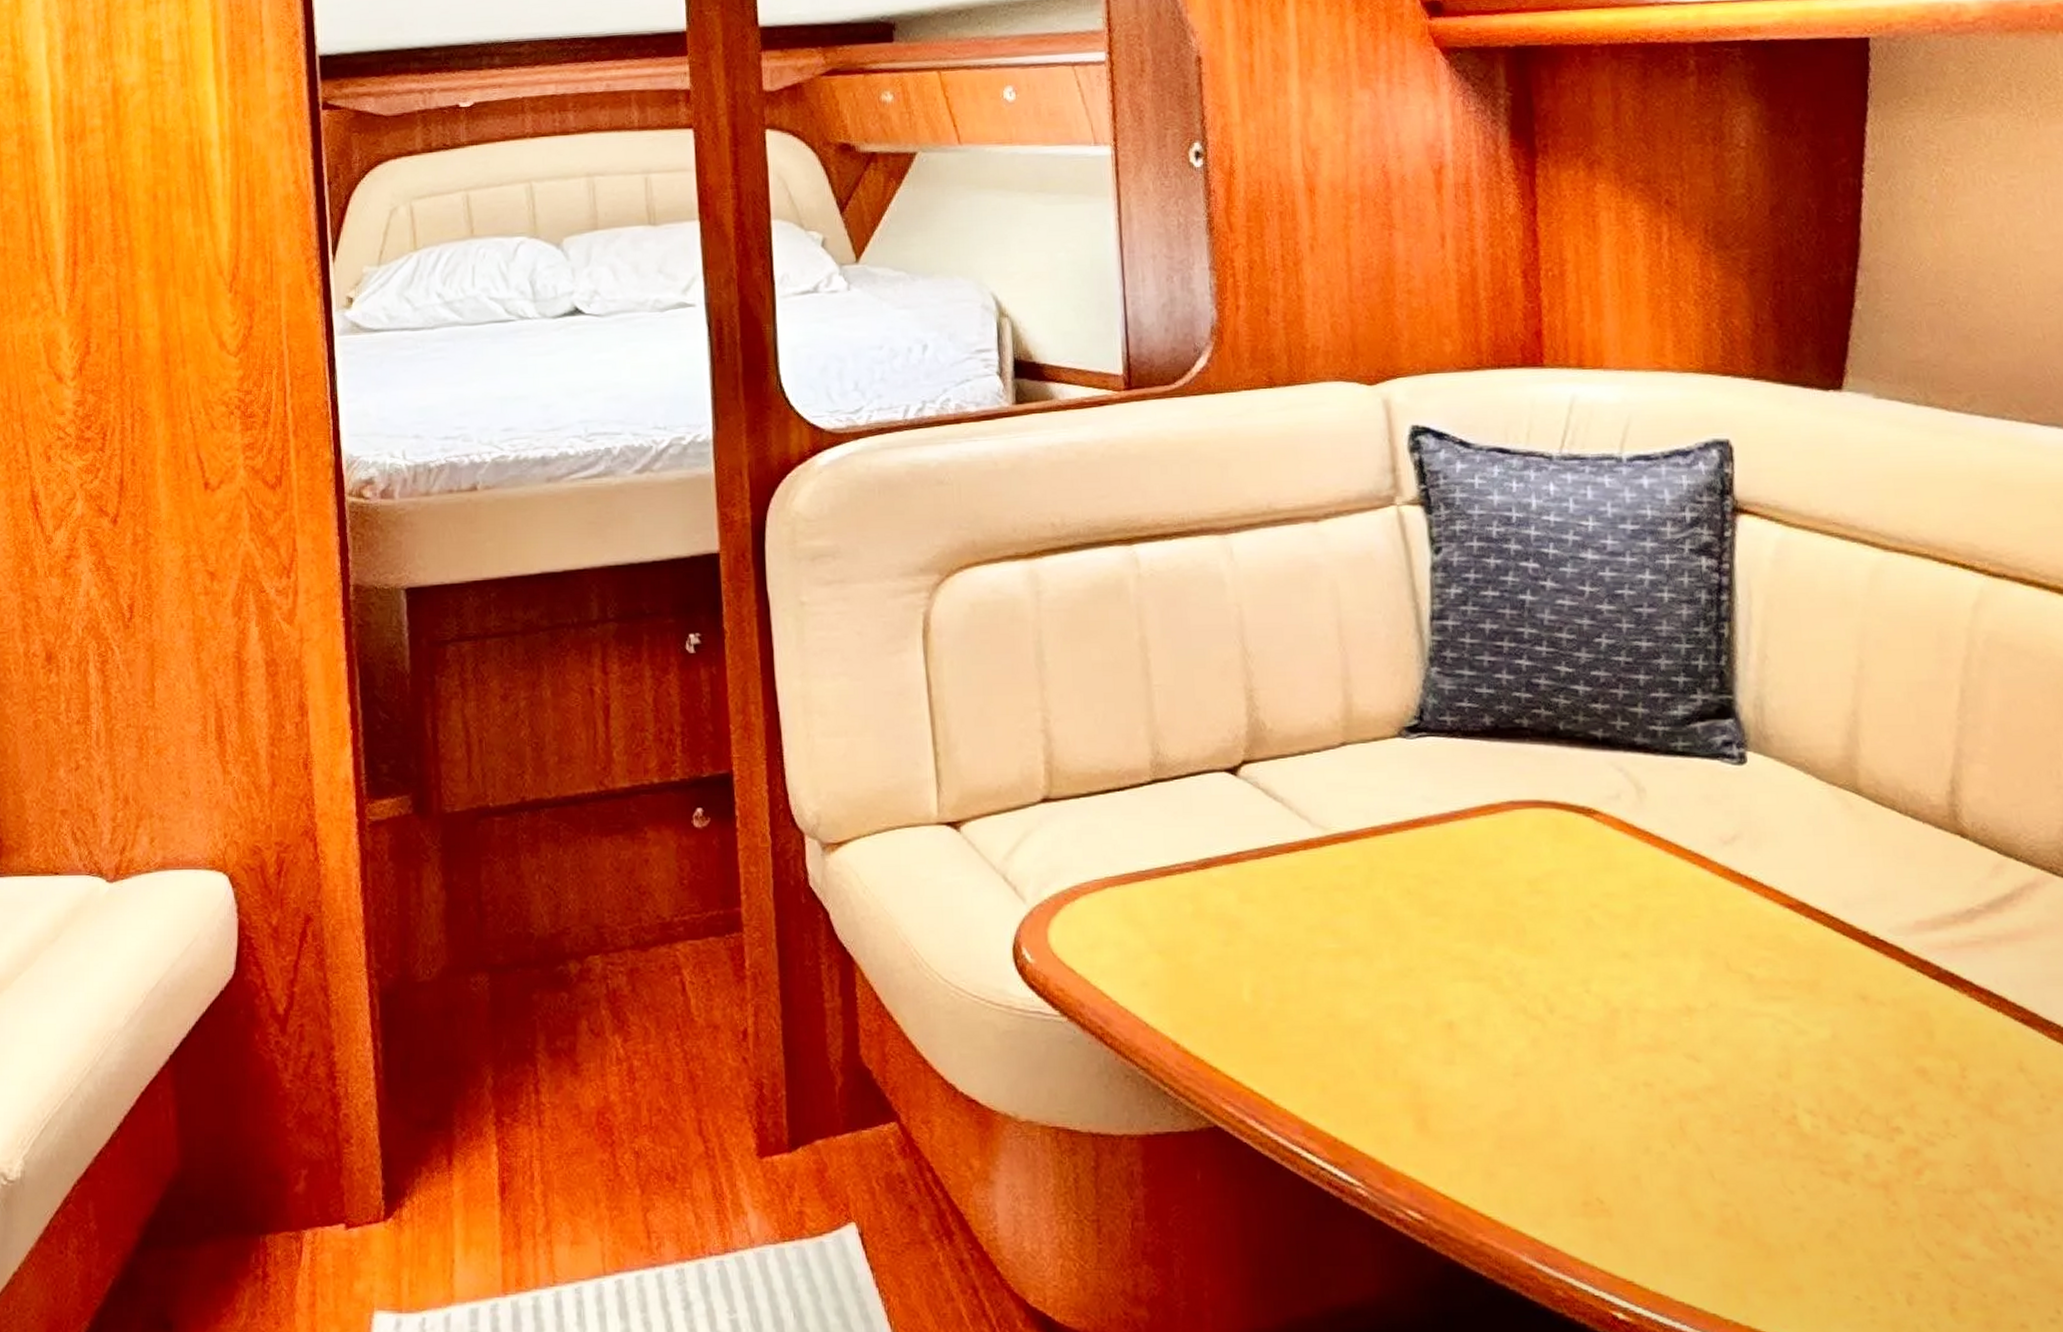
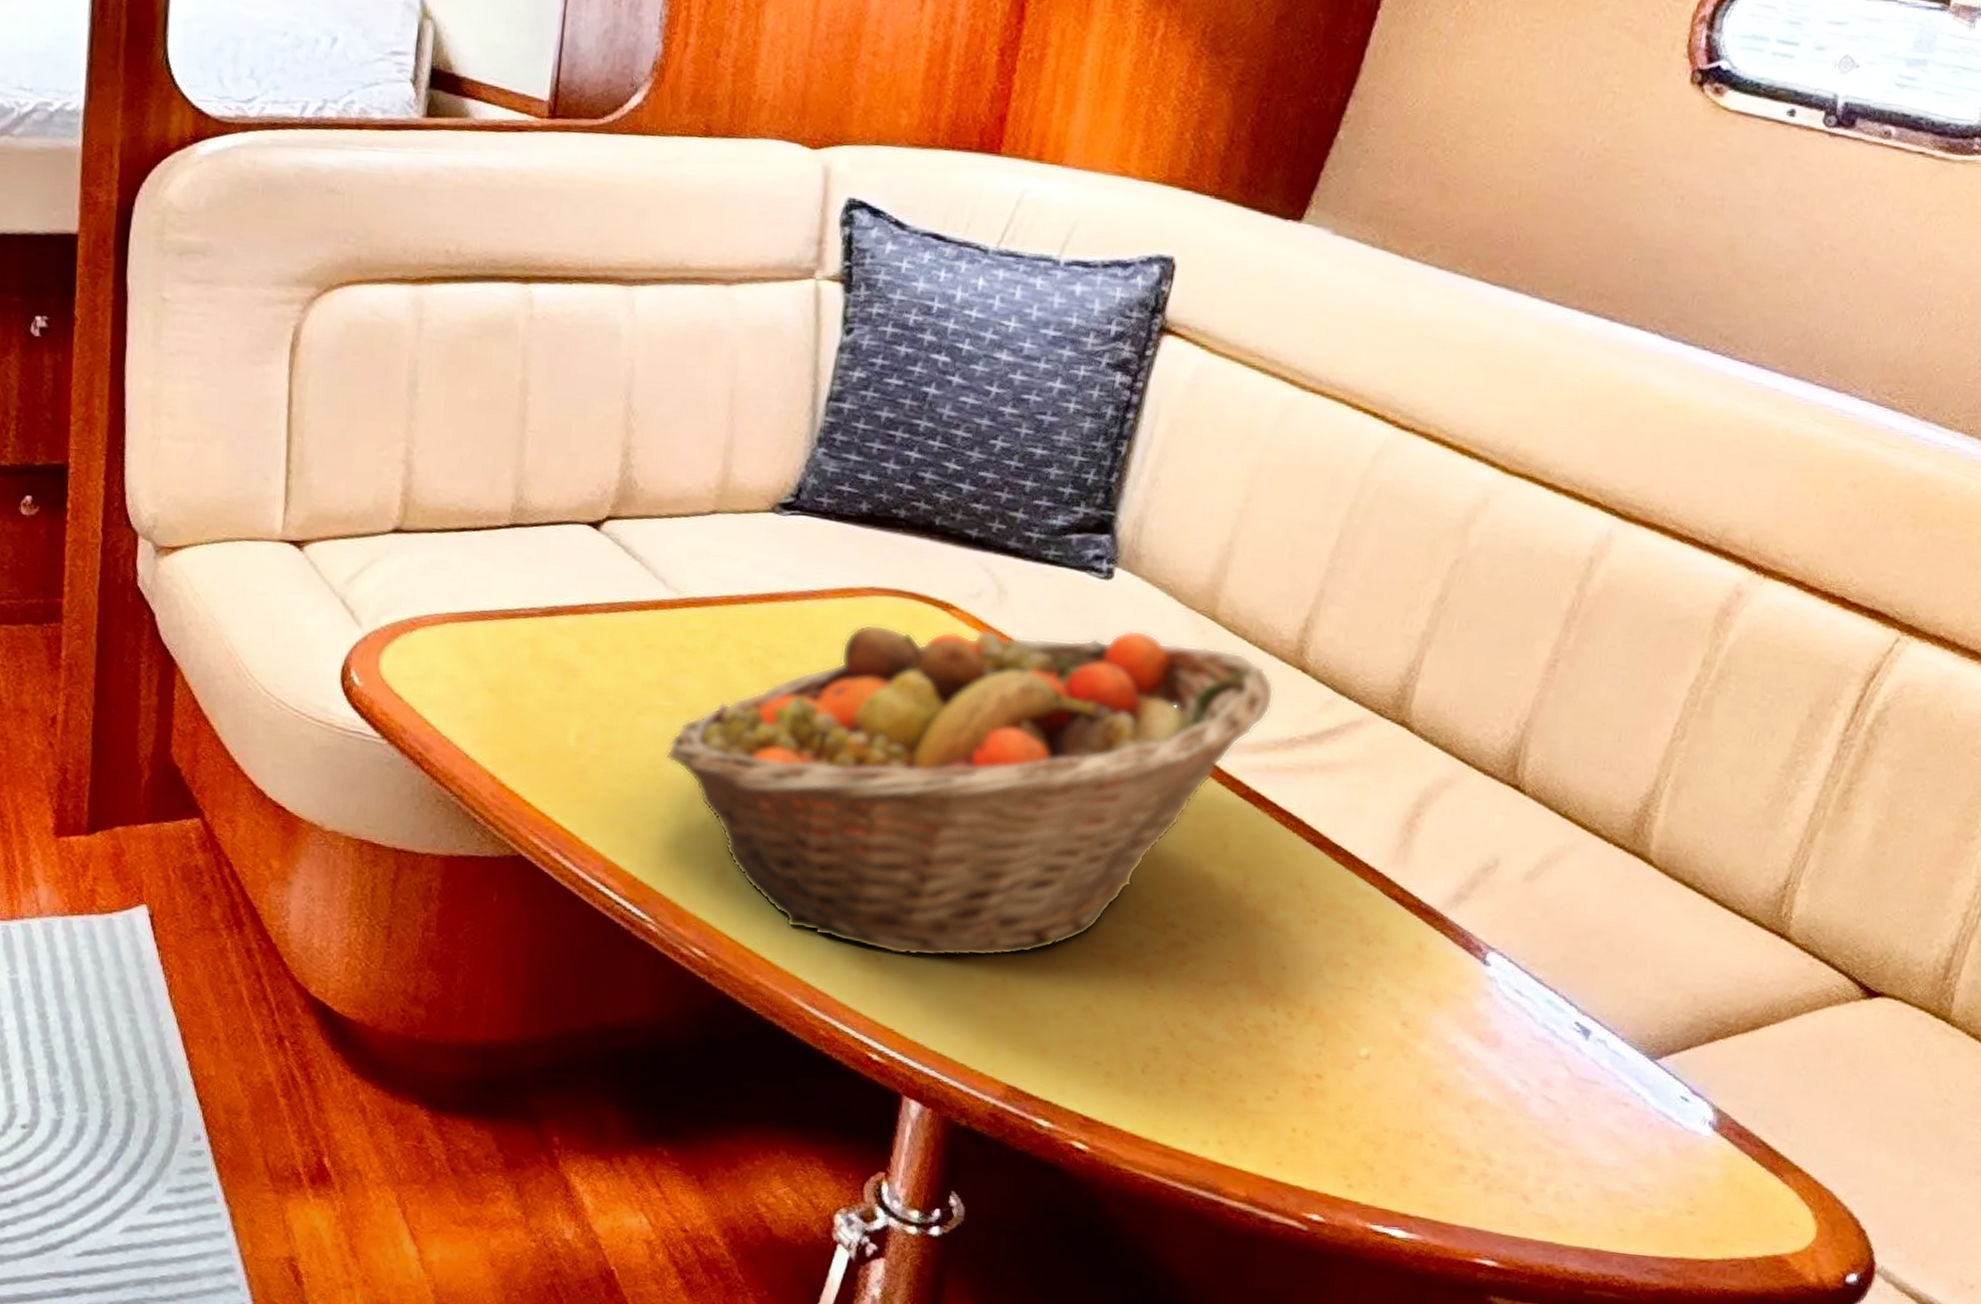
fruit basket: none [1342,813,1940,1195] -> present [666,624,1275,958]

